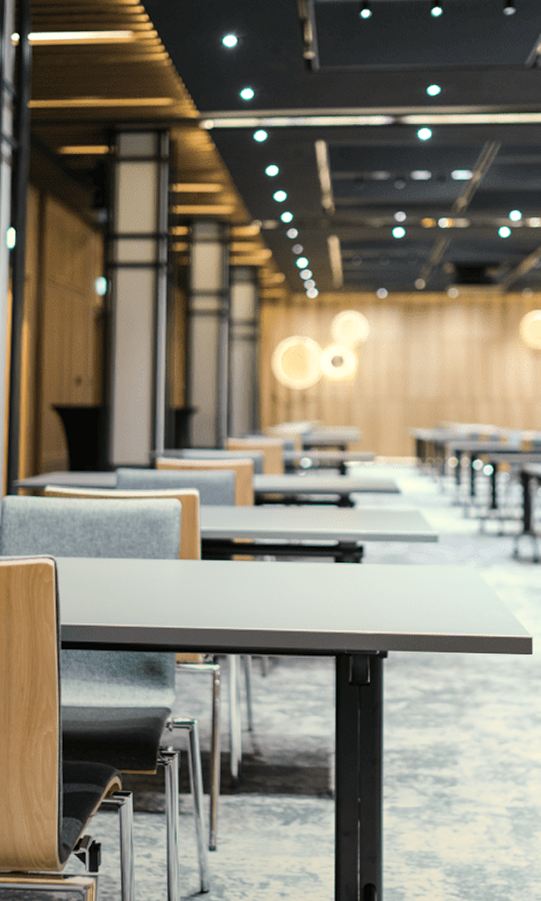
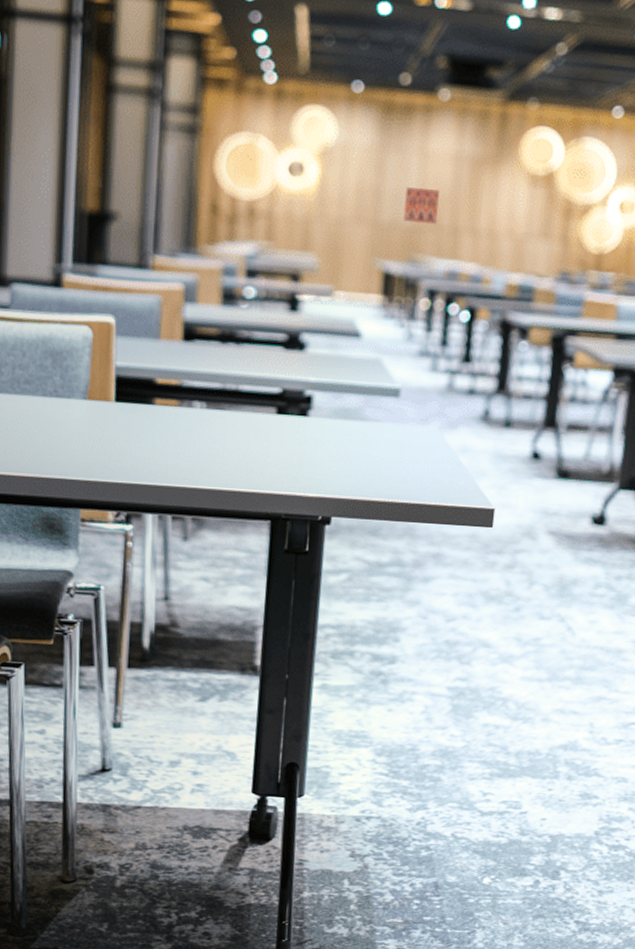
wall art: none [429,368,456,396] -> present [404,187,439,224]

